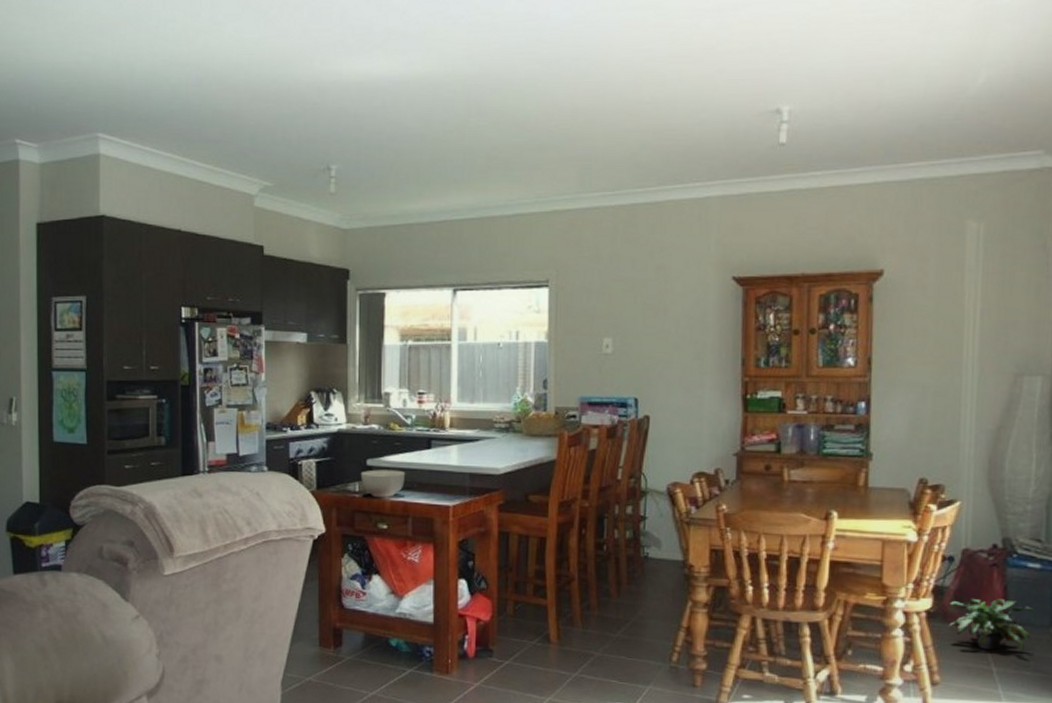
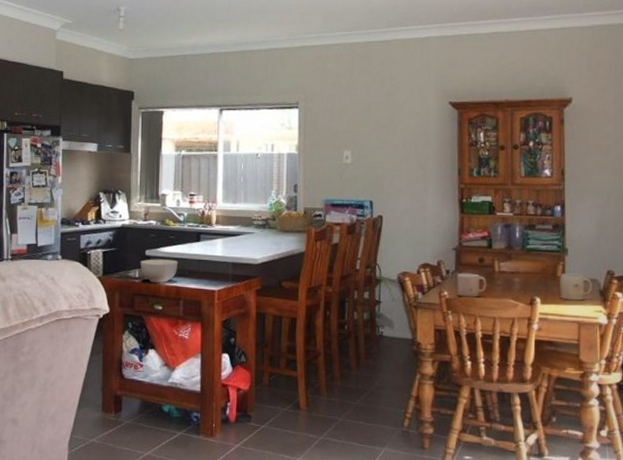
mug: none [737,482,774,512] -> present [457,273,487,298]
mug: none [861,482,900,515] -> present [560,273,592,301]

